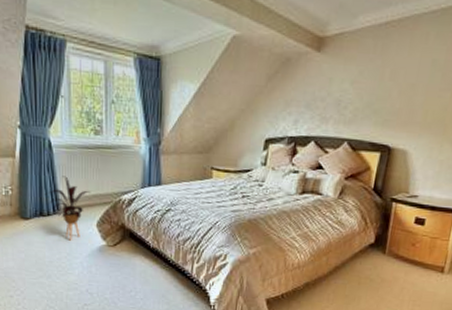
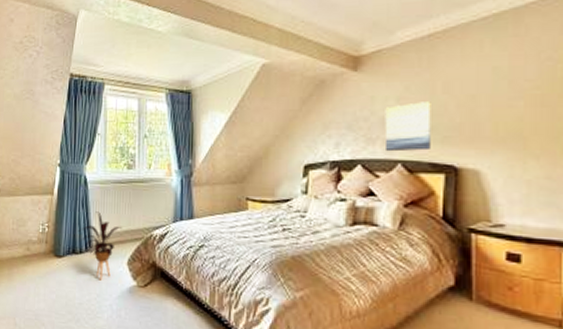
wall art: none [335,86,379,132] -> present [384,102,431,152]

